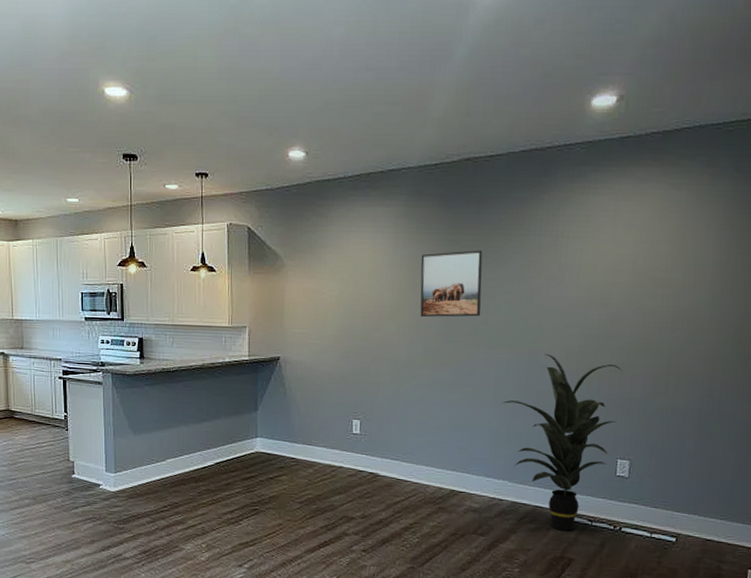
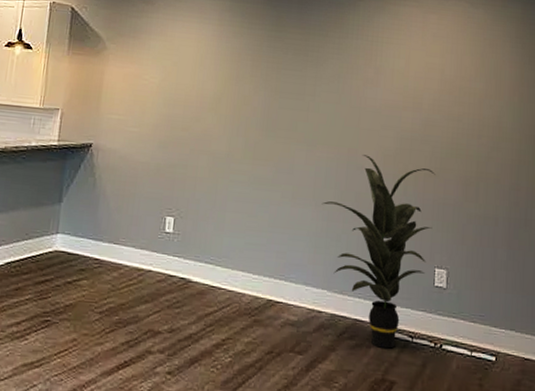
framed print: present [420,250,483,318] -> none [241,47,304,114]

